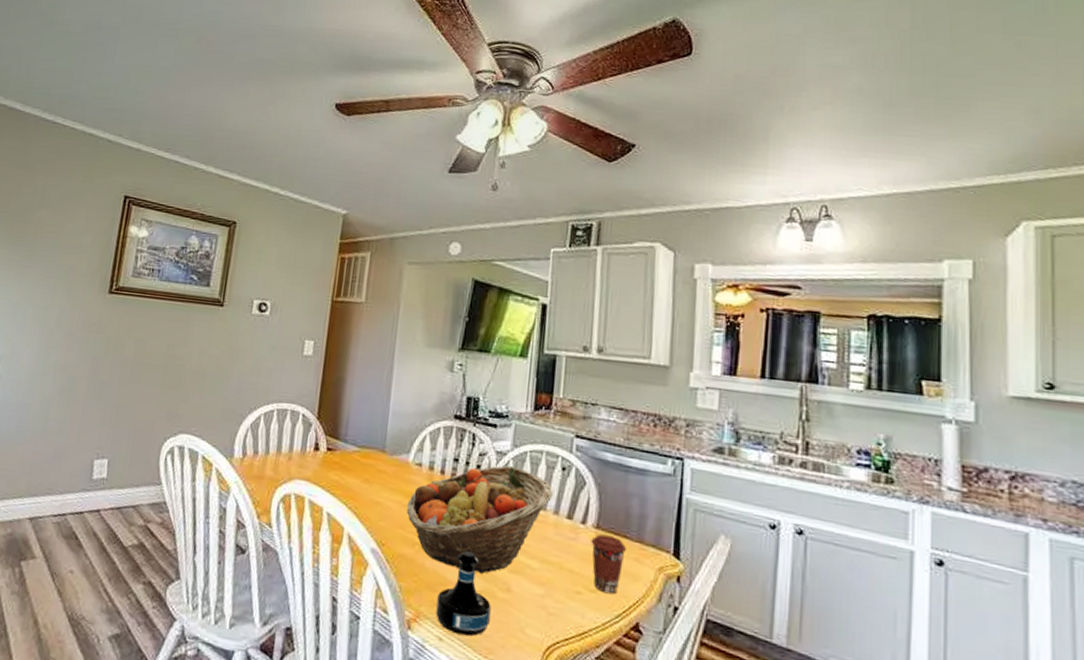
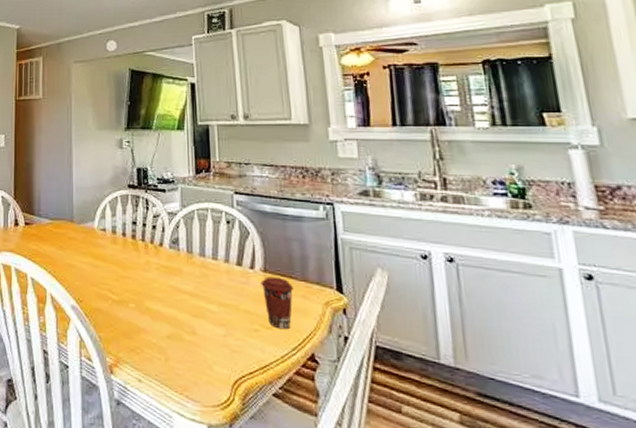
fruit basket: present [407,465,554,574] -> none [97,224,222,320]
tequila bottle: present [435,550,491,637] -> none [133,300,181,377]

